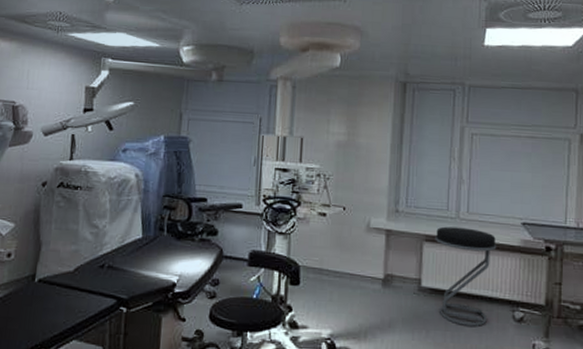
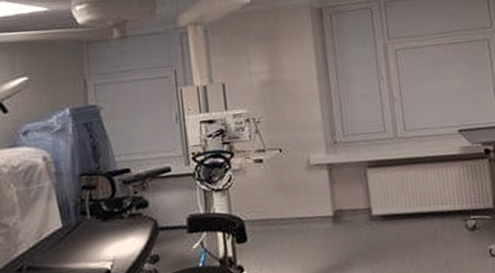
stool: present [435,226,497,327] -> none [377,145,442,247]

